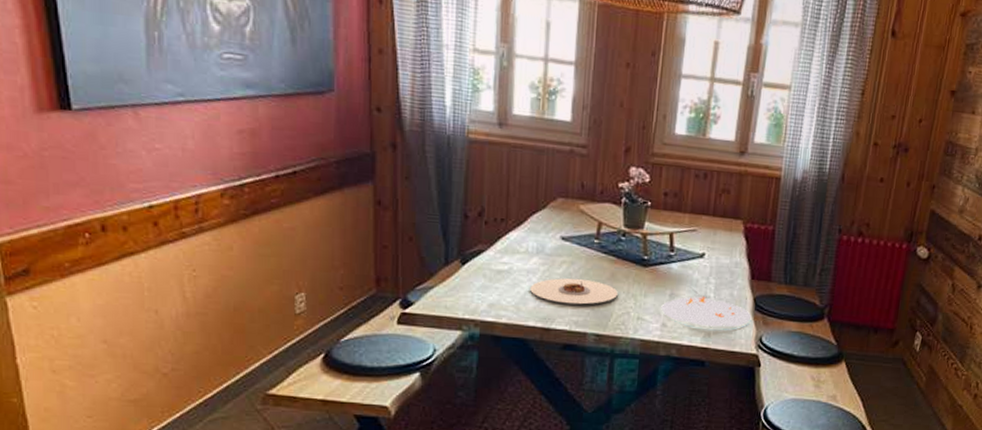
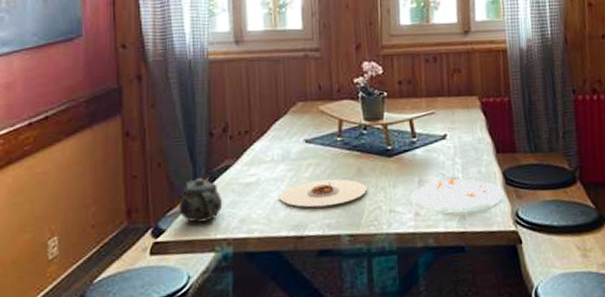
teapot: none [429,257,473,301] -> present [179,177,223,223]

